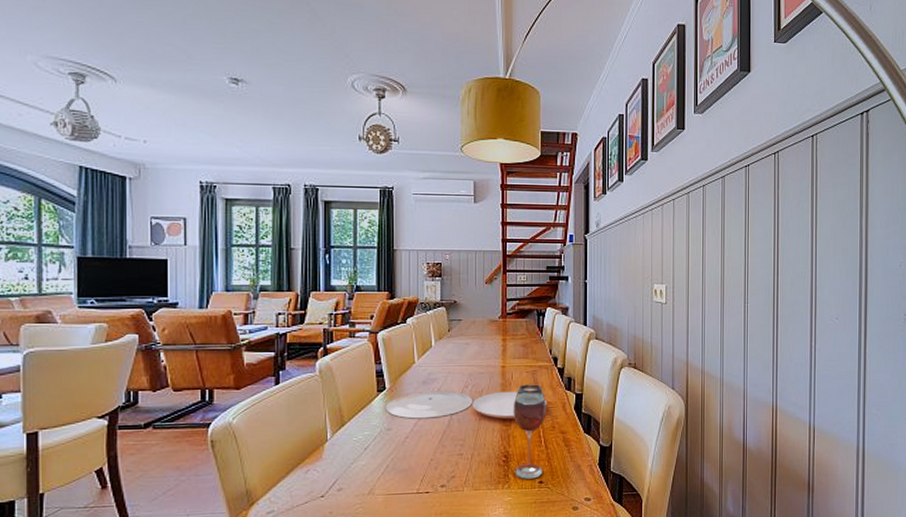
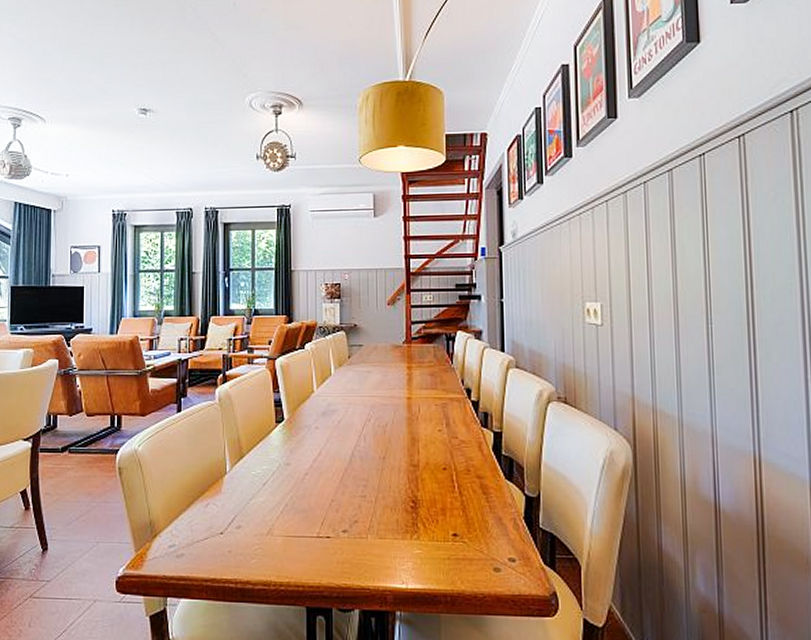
plate: present [385,390,473,419] -> none [284,423,377,454]
plate: present [472,391,547,420] -> none [375,426,461,459]
wineglass: present [513,384,546,479] -> none [421,419,459,530]

